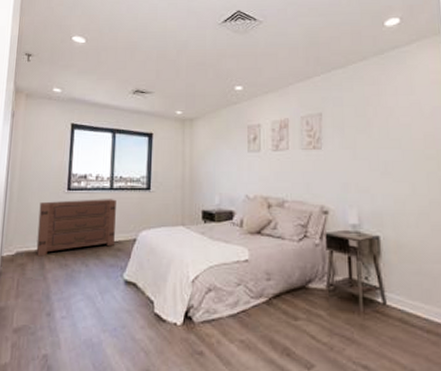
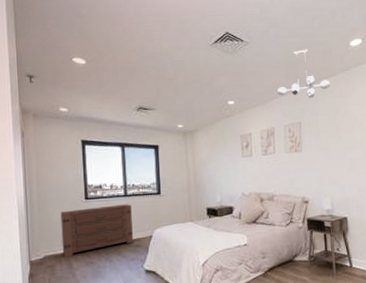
ceiling light fixture: none [294,29,360,85] -> present [277,49,330,98]

